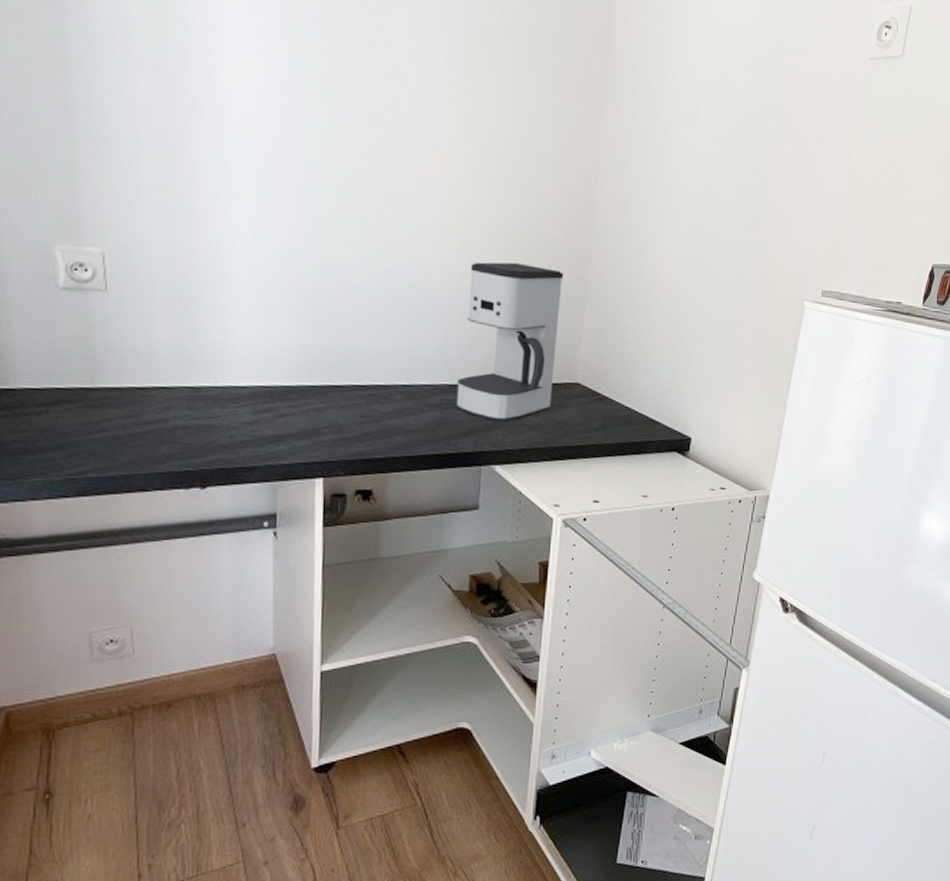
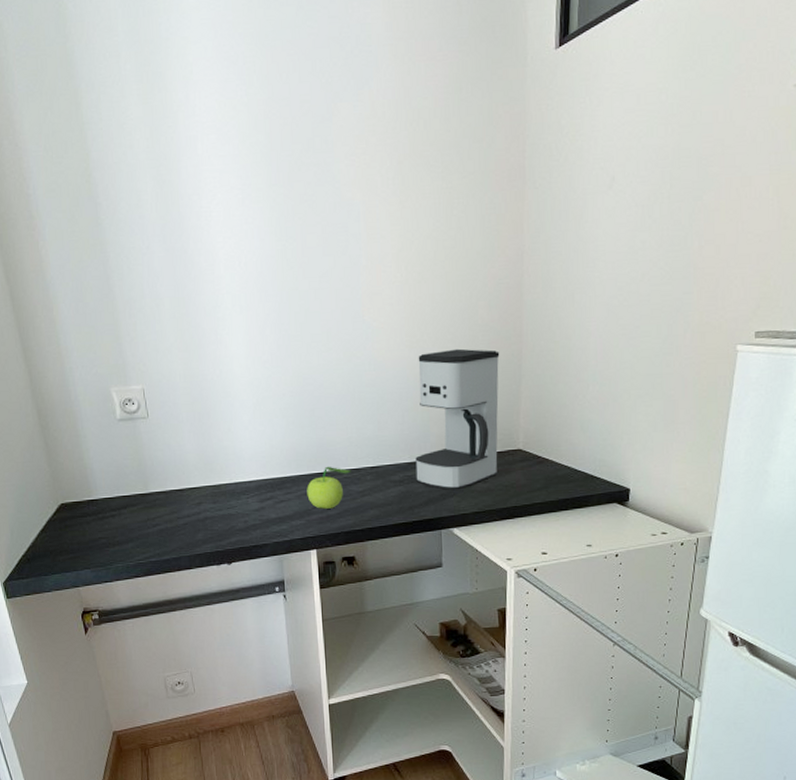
fruit: none [317,378,377,430] -> present [307,466,351,509]

